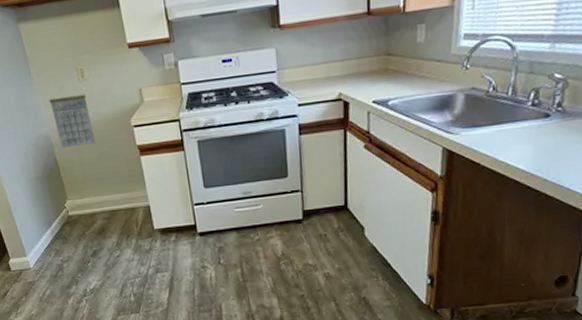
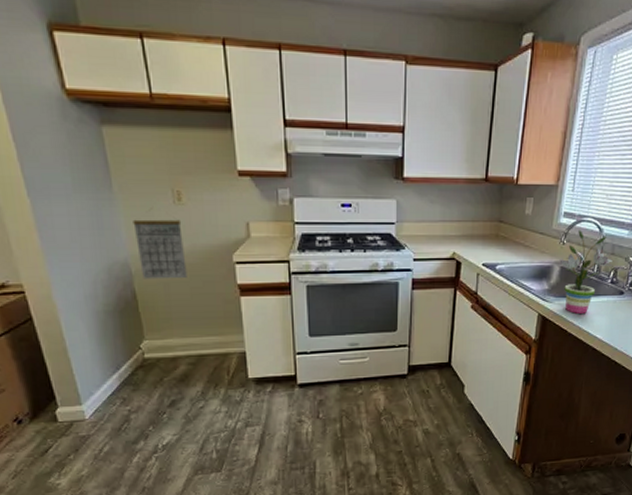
potted plant: none [463,51,533,144] -> present [559,230,613,314]

